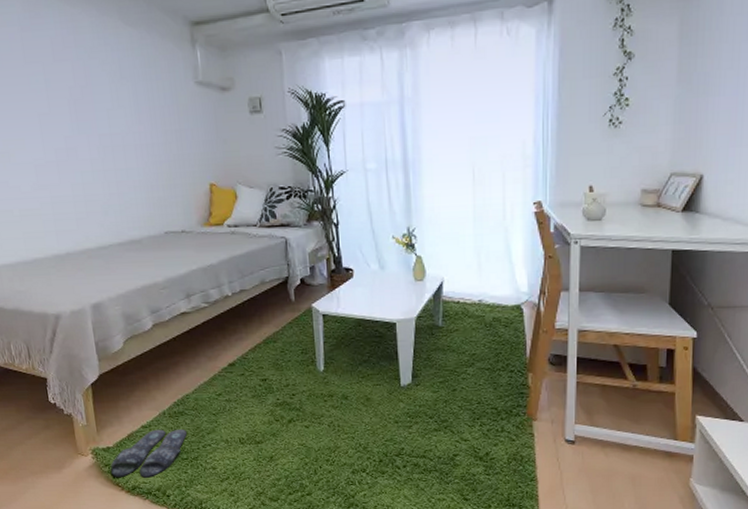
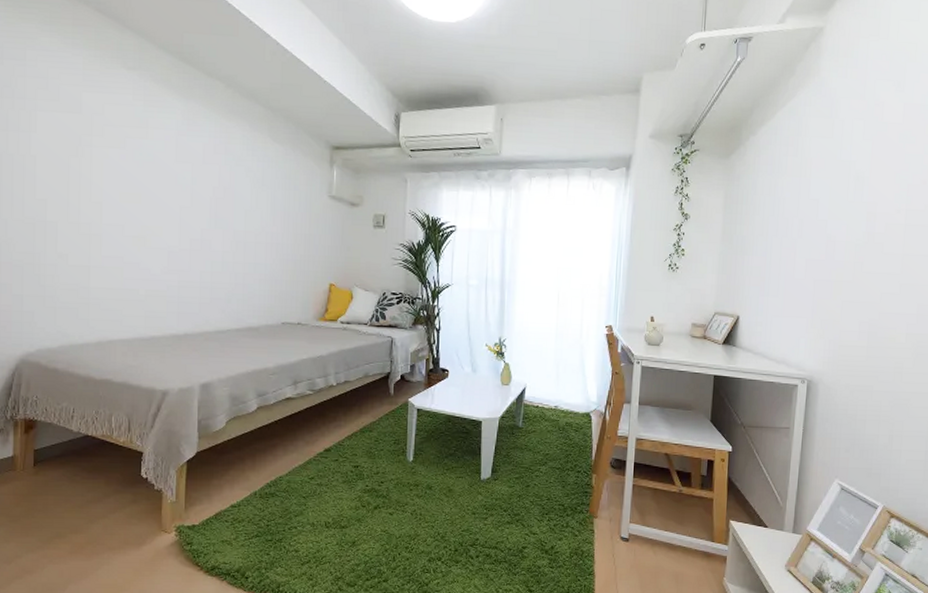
slippers: present [111,428,187,478] -> none [193,509,274,558]

